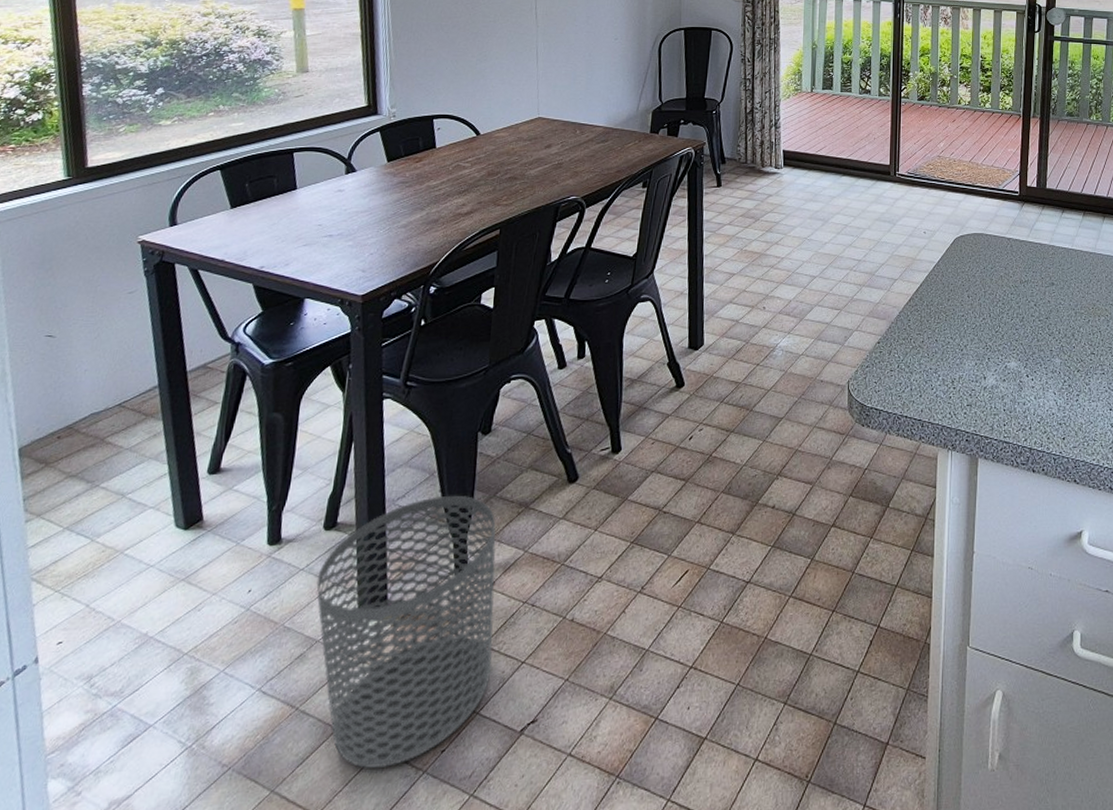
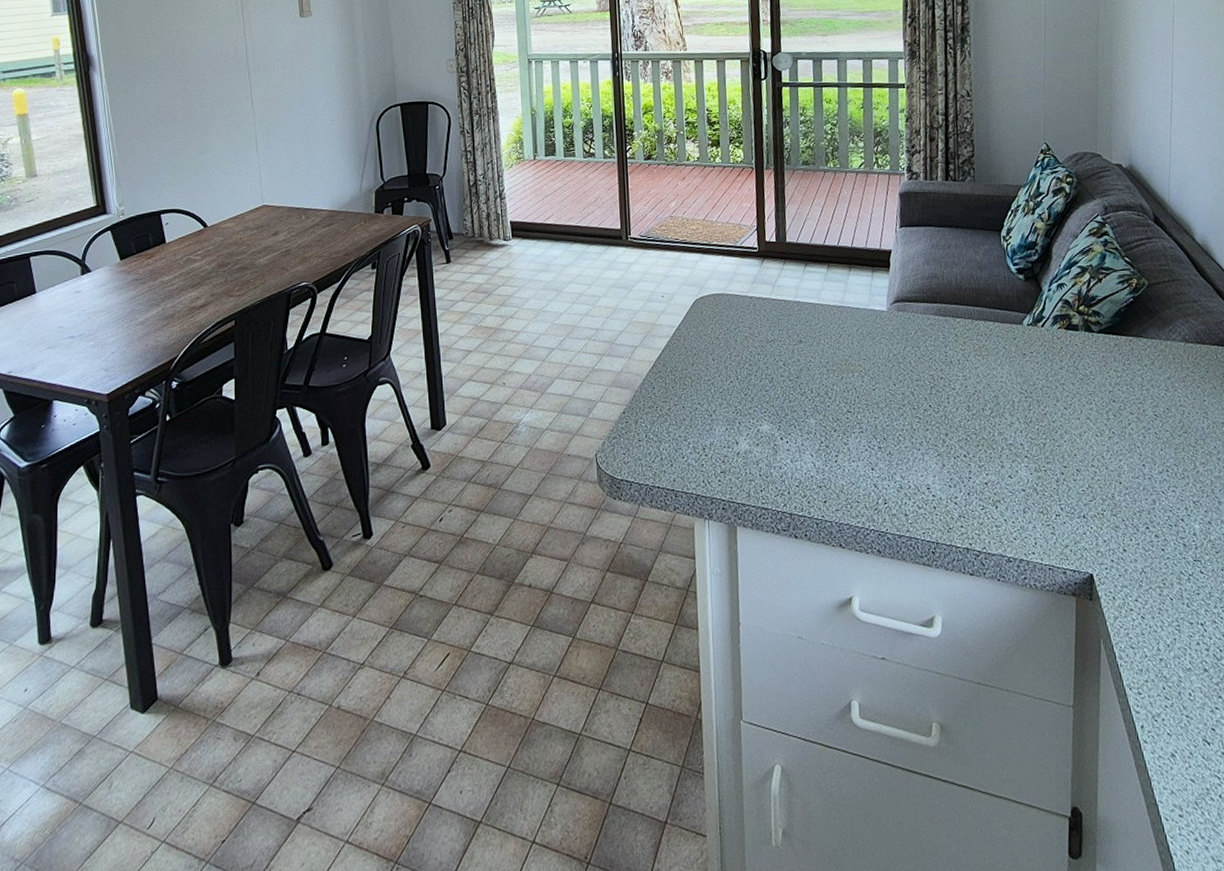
waste bin: present [316,495,496,768] -> none [88,587,264,860]

